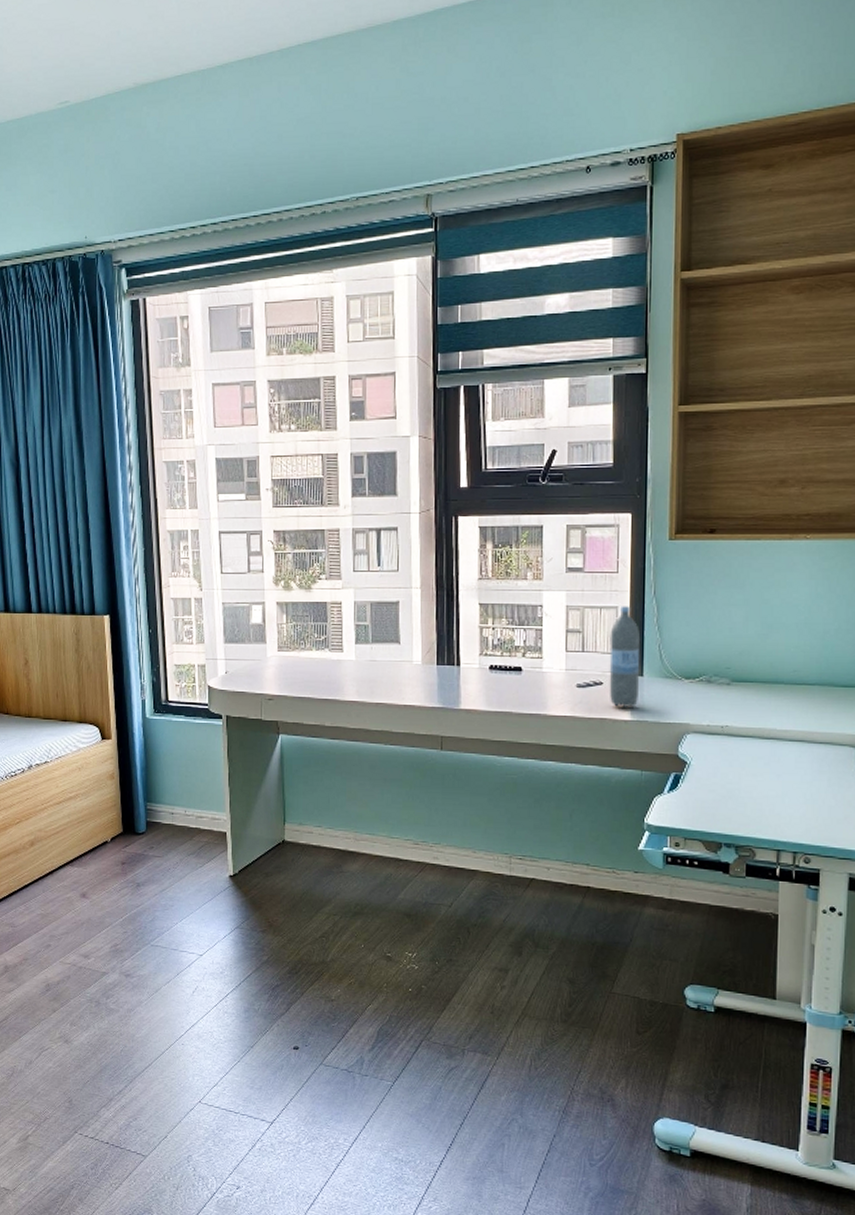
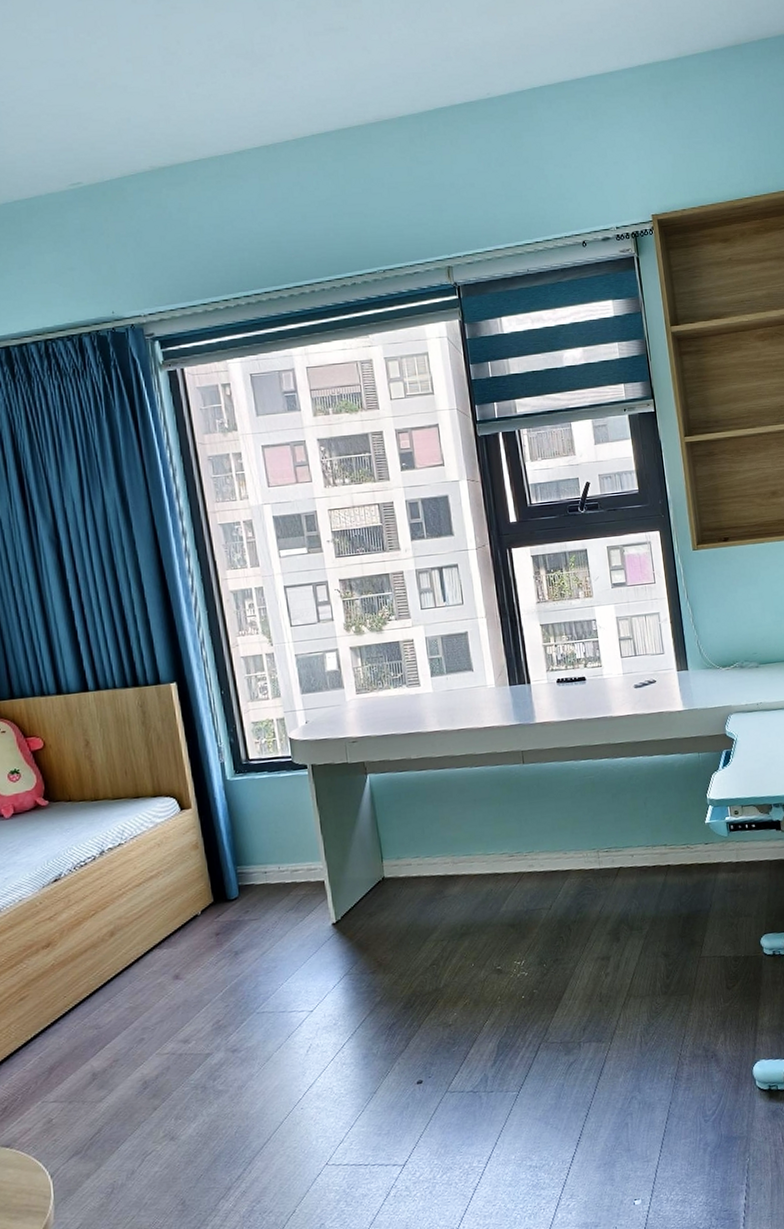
water bottle: present [609,606,640,707] -> none [656,611,687,700]

